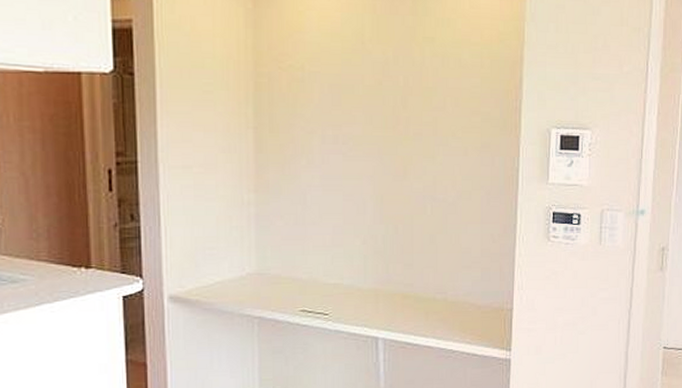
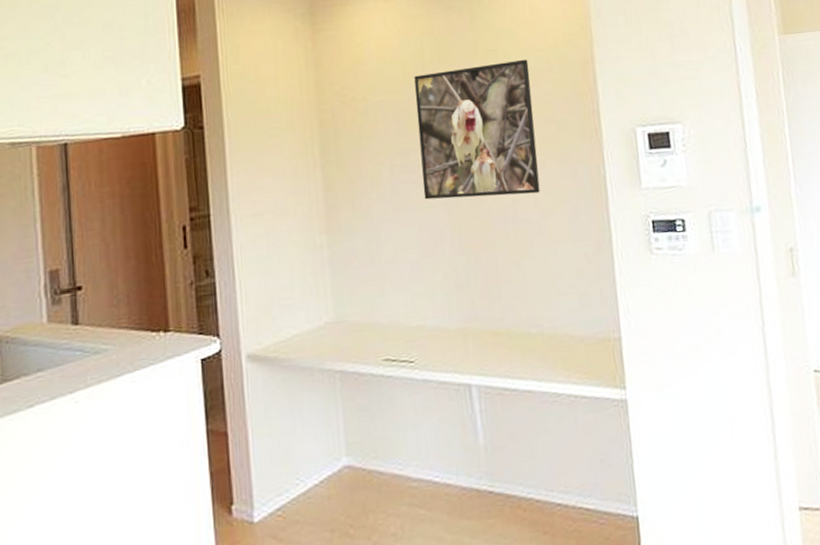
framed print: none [351,50,463,177] -> present [414,59,541,200]

